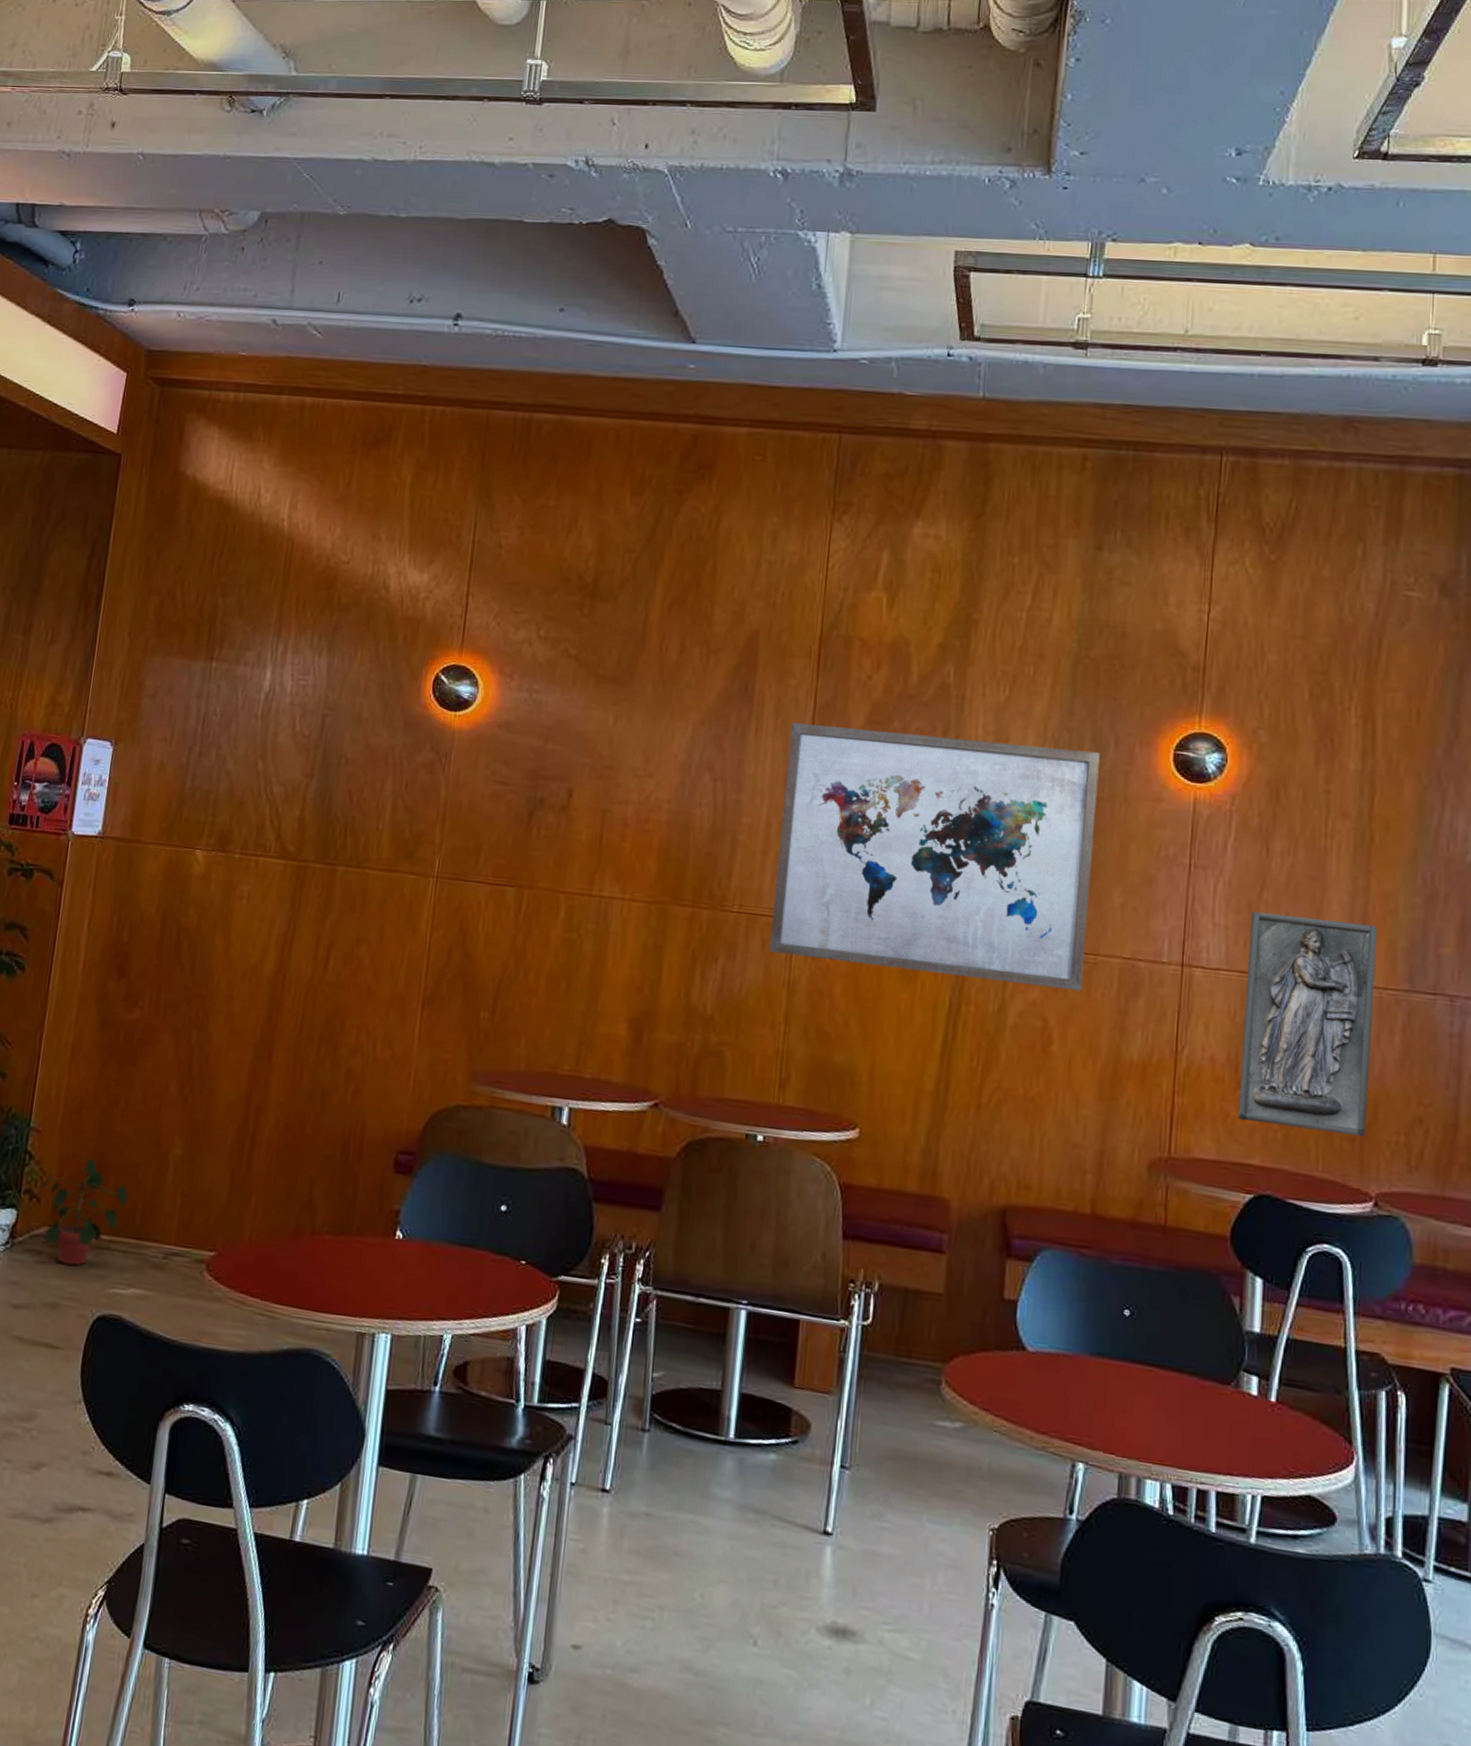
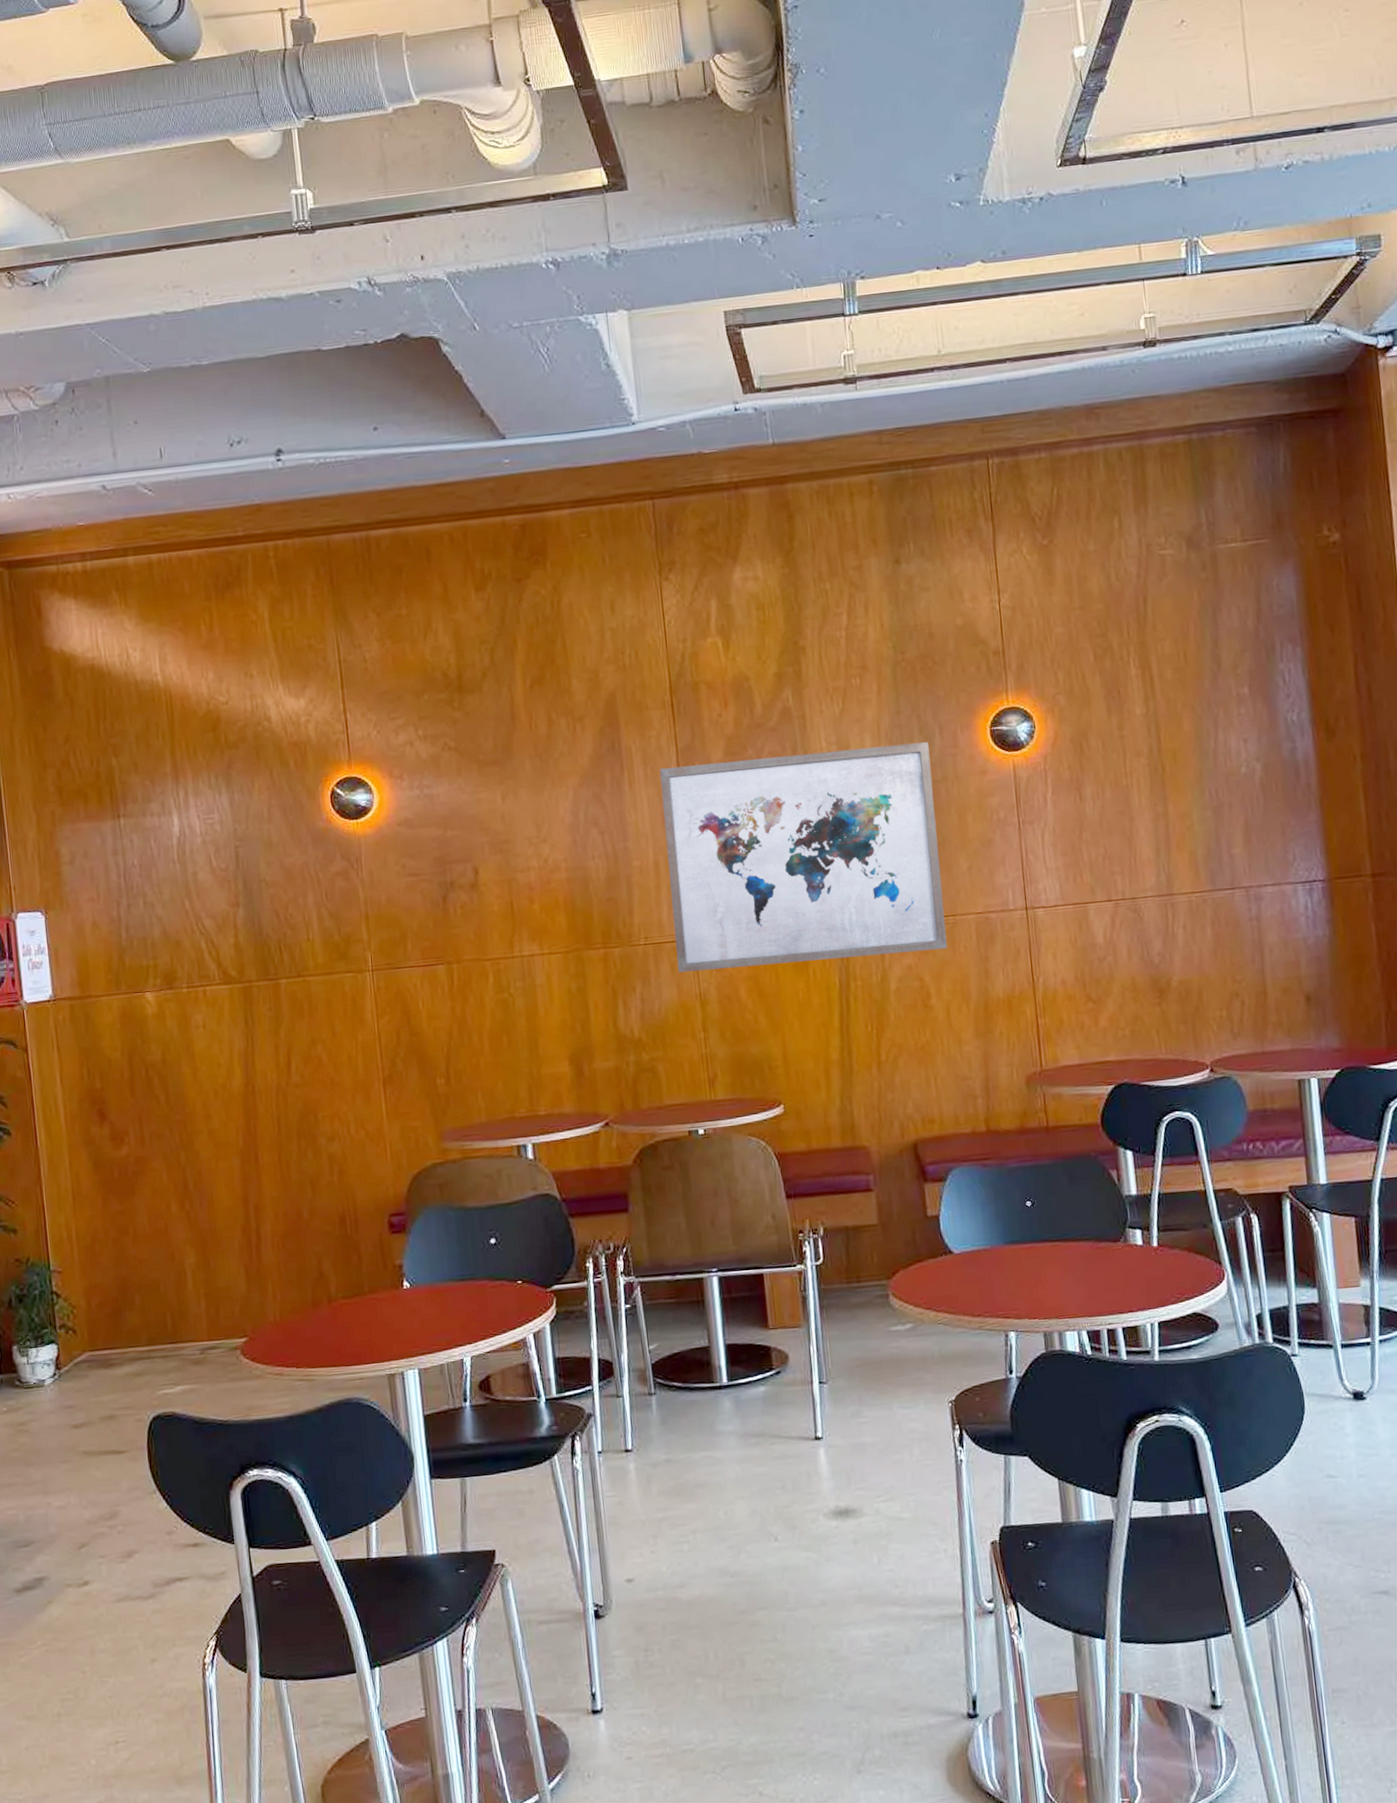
potted plant: present [40,1158,129,1266] -> none [74,1284,157,1381]
relief panel: present [1237,911,1379,1137] -> none [1075,842,1195,1027]

